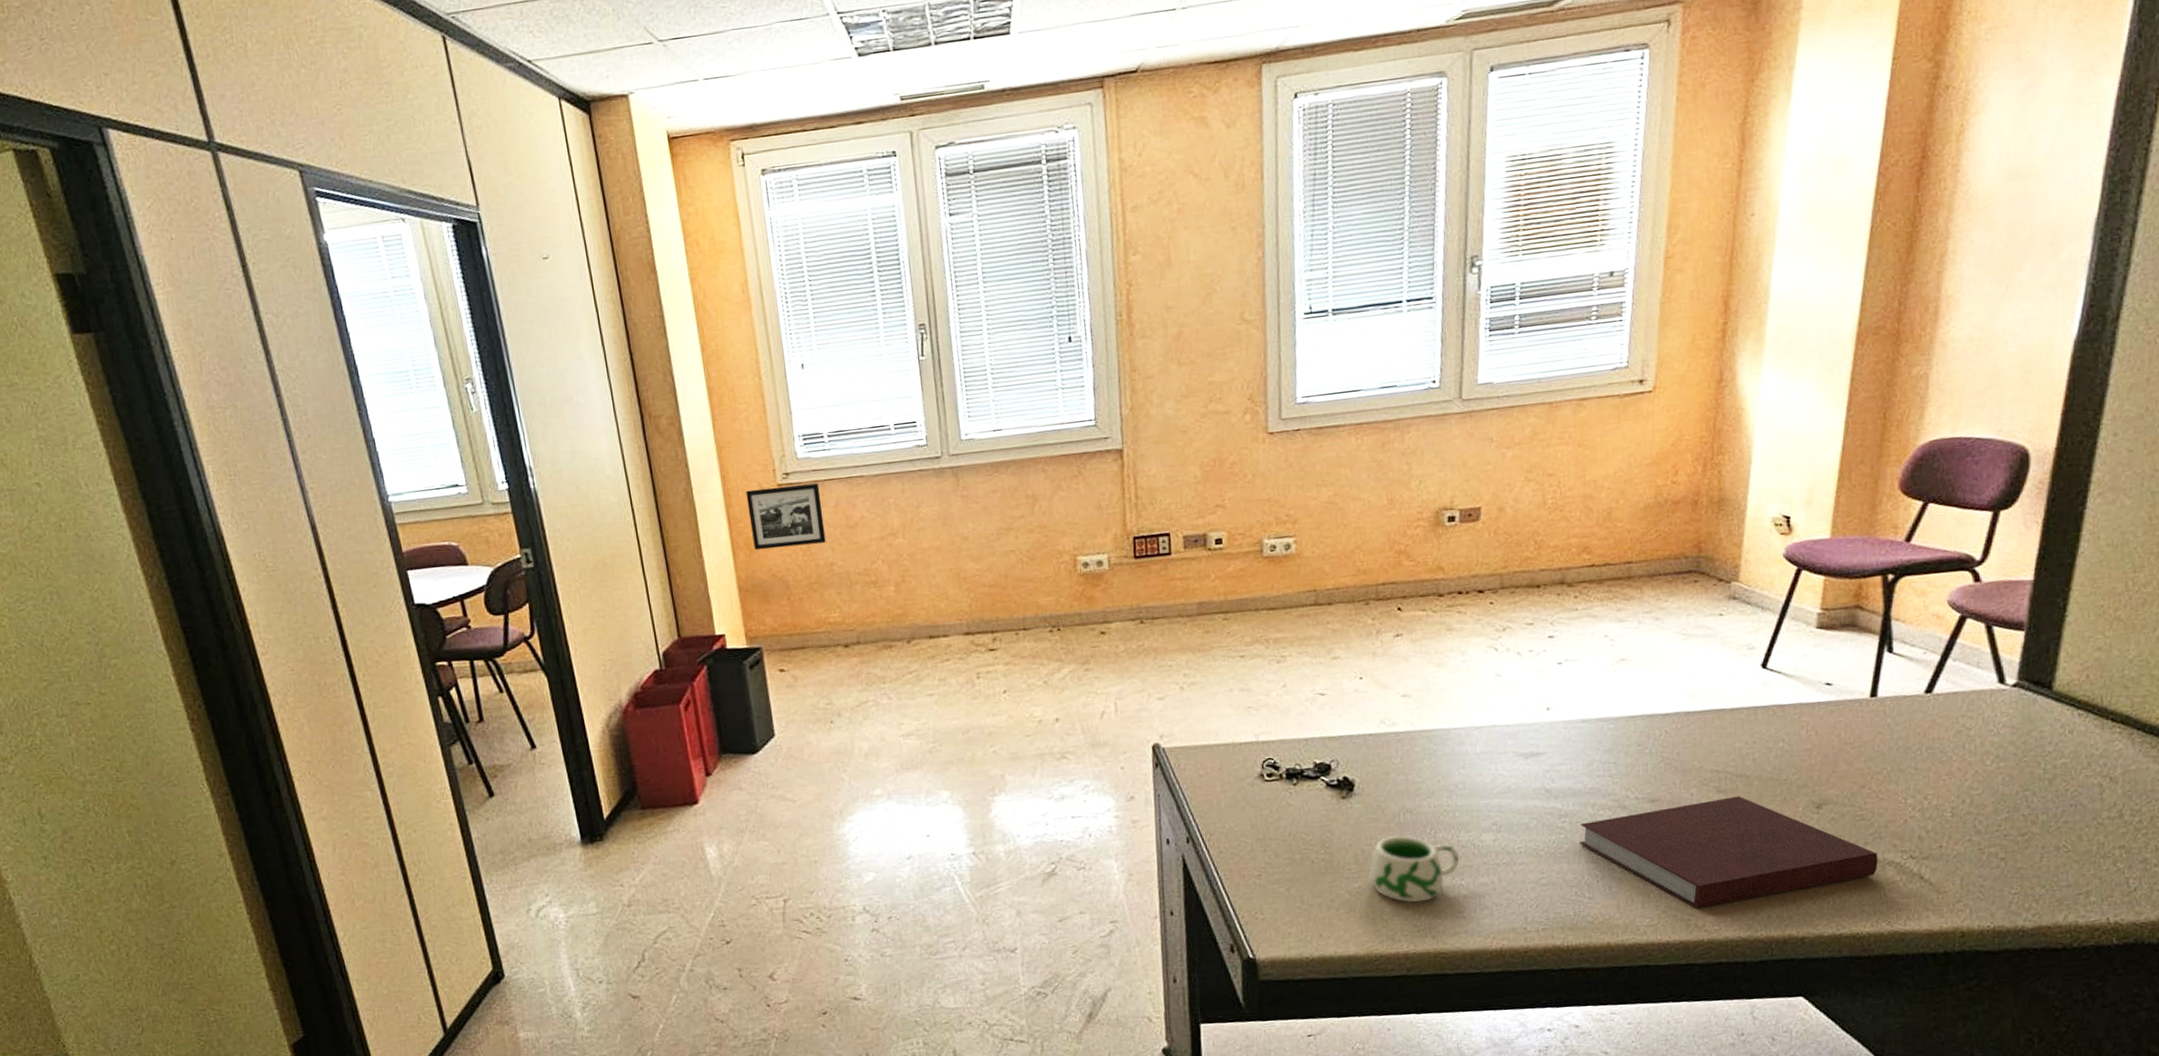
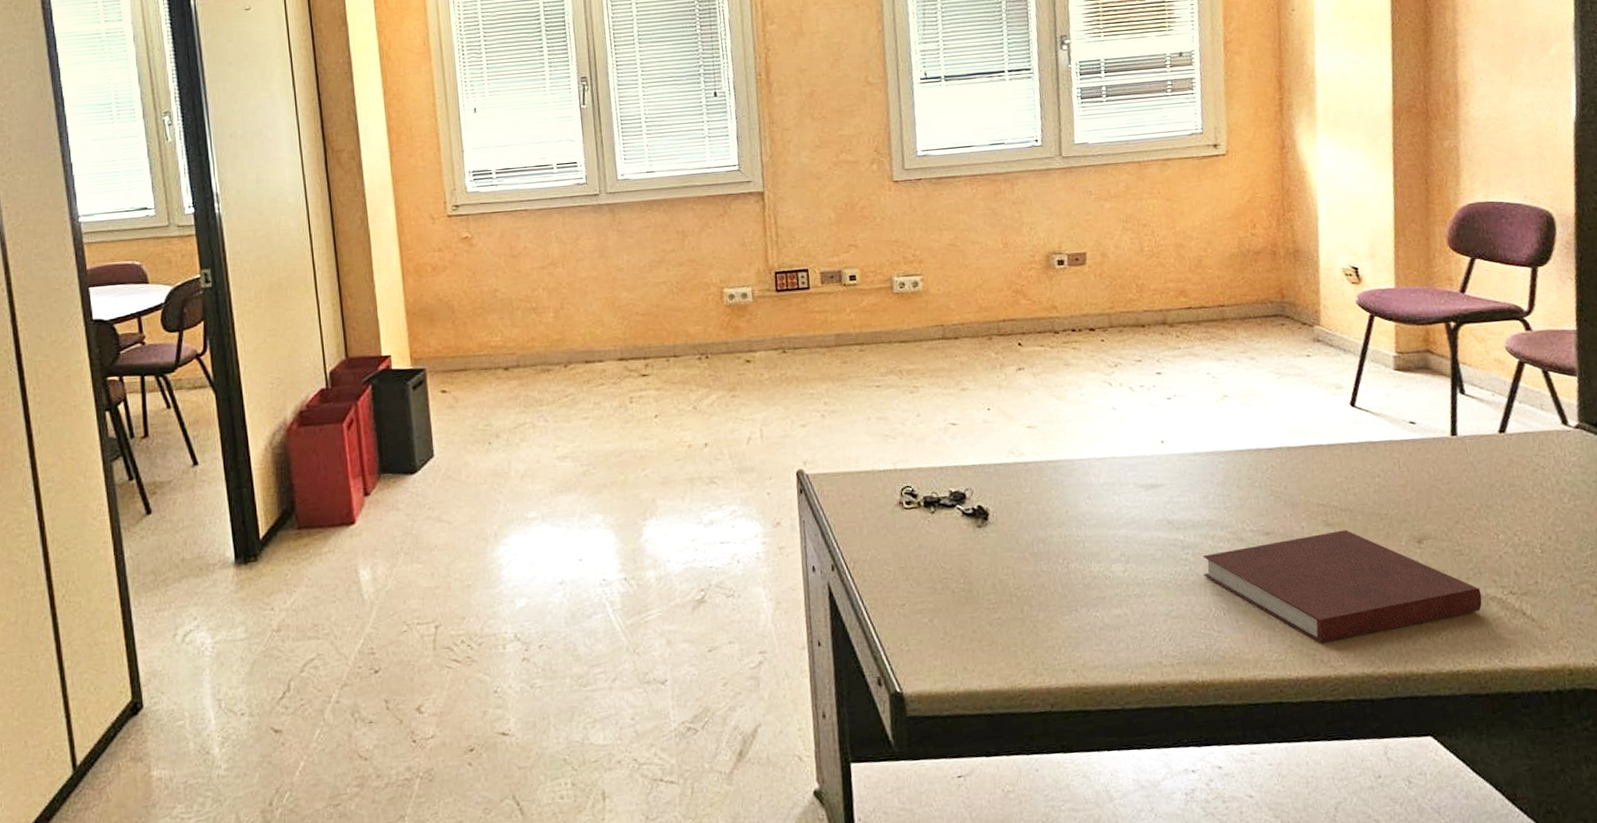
picture frame: present [745,483,826,551] -> none [417,215,491,276]
mug: present [1368,835,1460,903] -> none [1007,565,1093,635]

